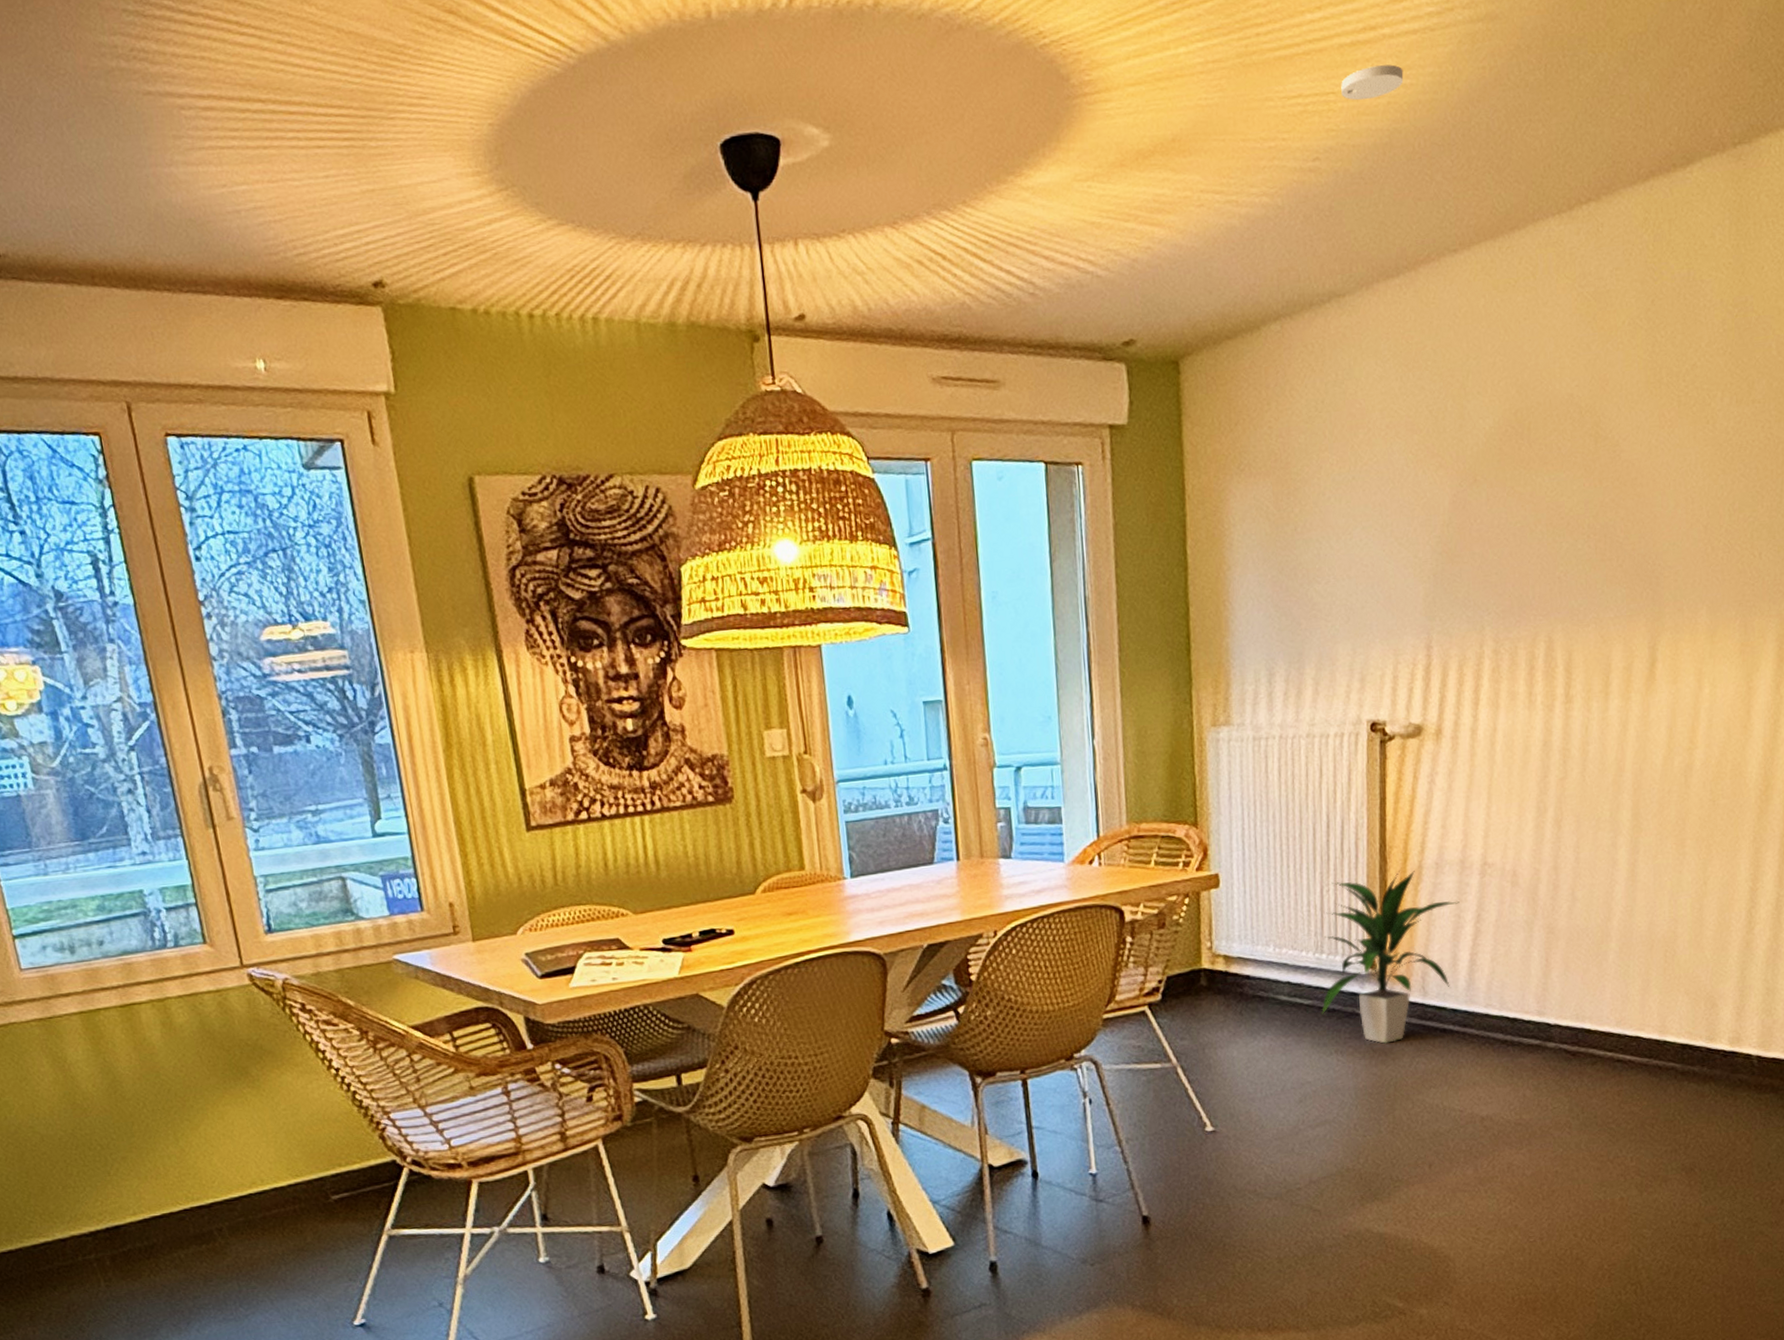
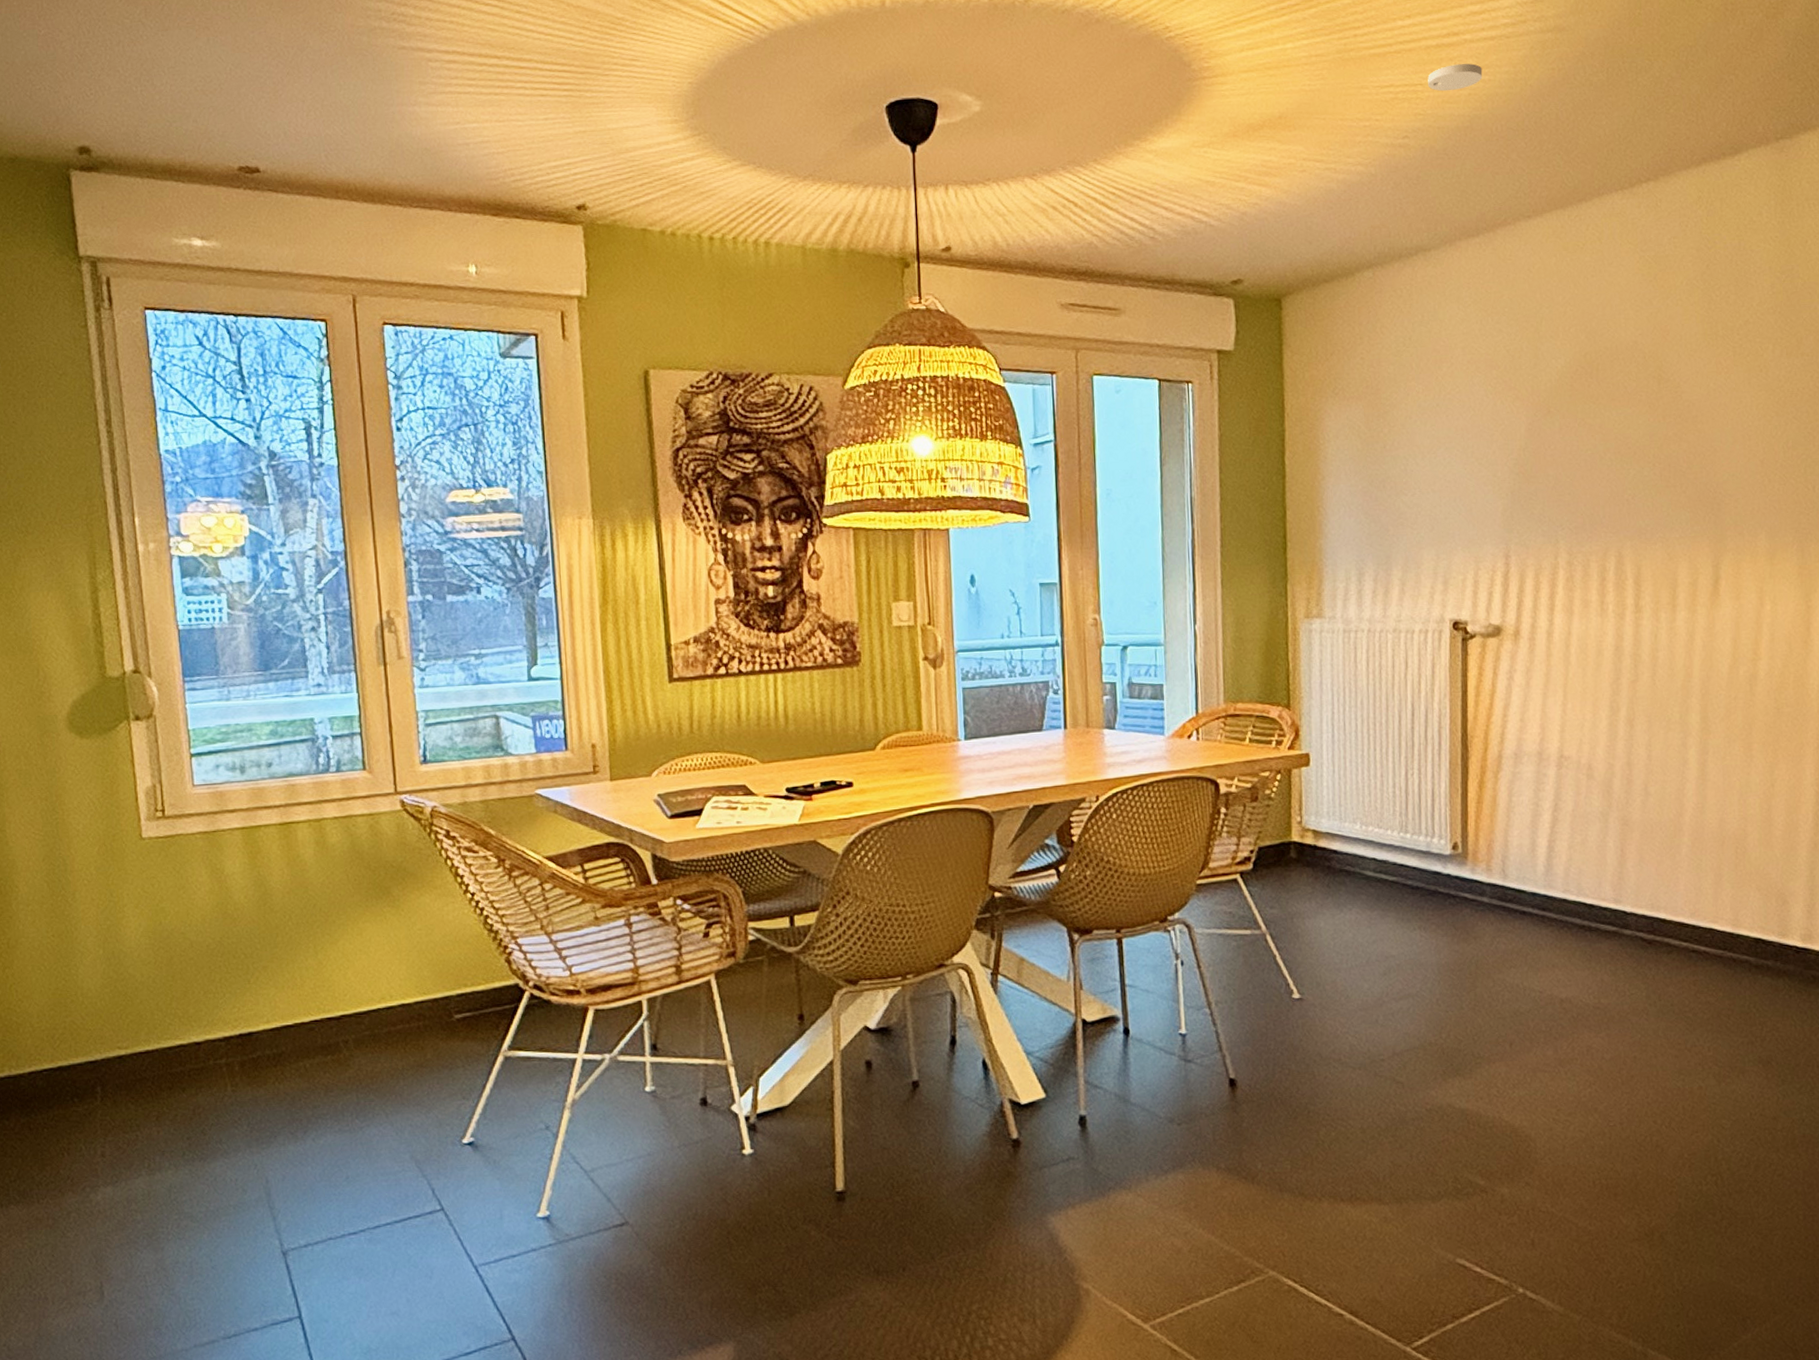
indoor plant: present [1321,870,1460,1045] -> none [1405,758,1538,923]

